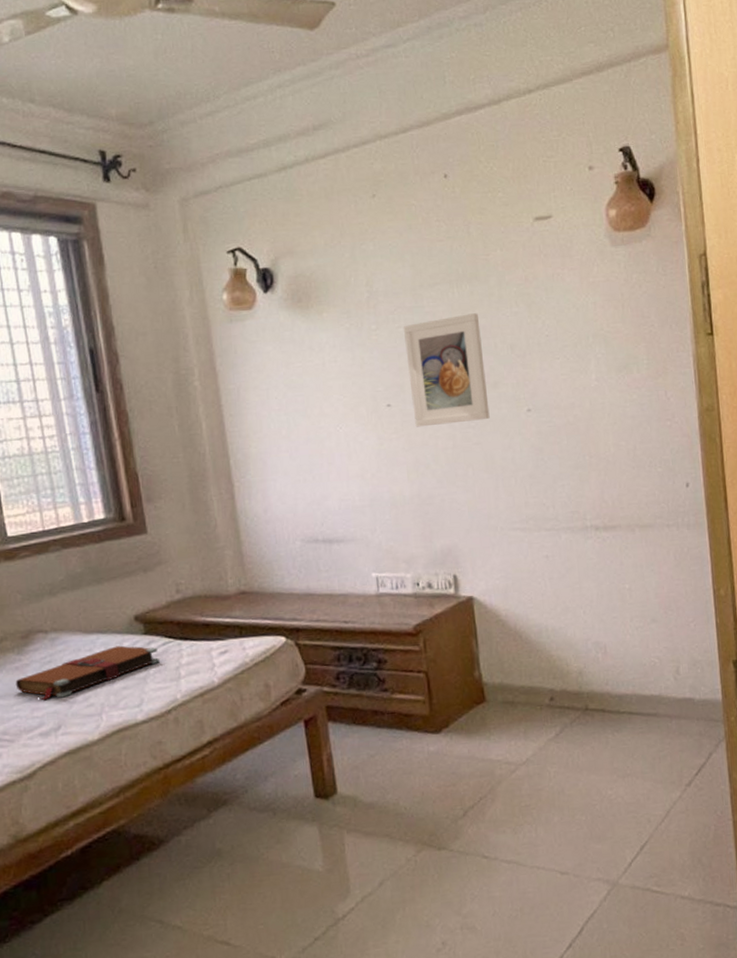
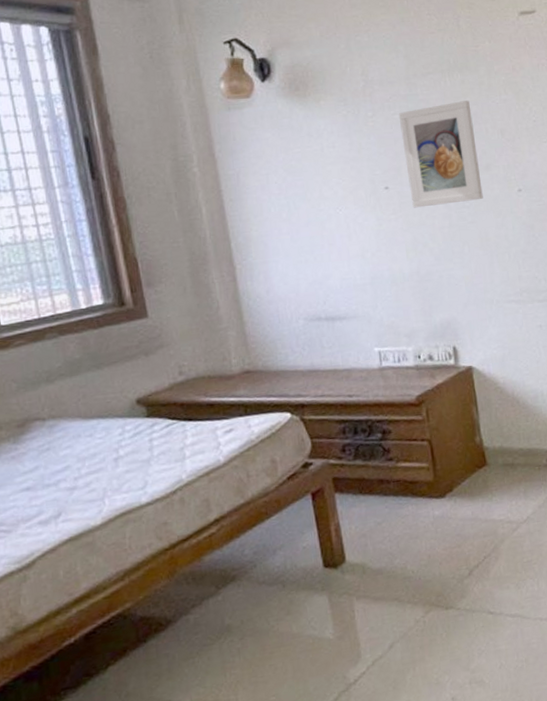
book: present [15,645,160,701] -> none [11,429,164,489]

